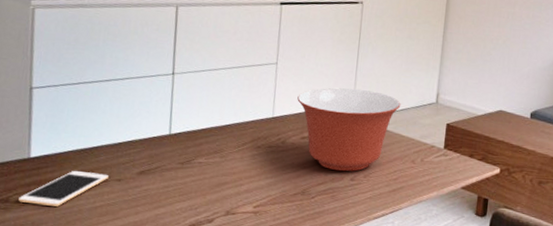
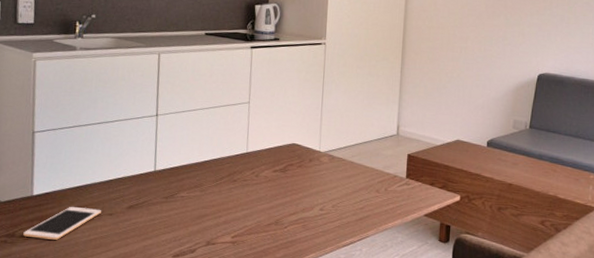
mixing bowl: present [297,87,401,172] -> none [268,123,364,202]

